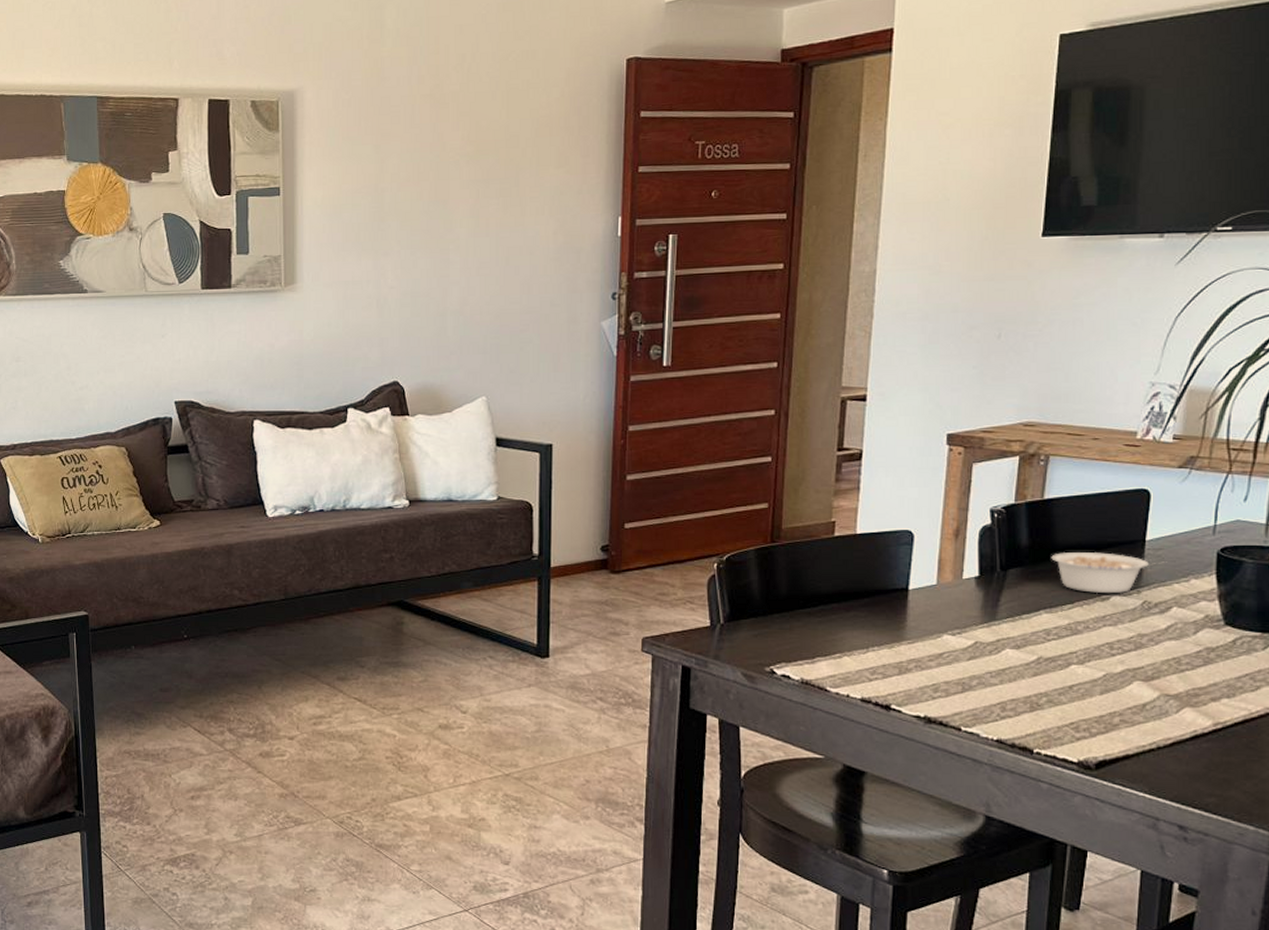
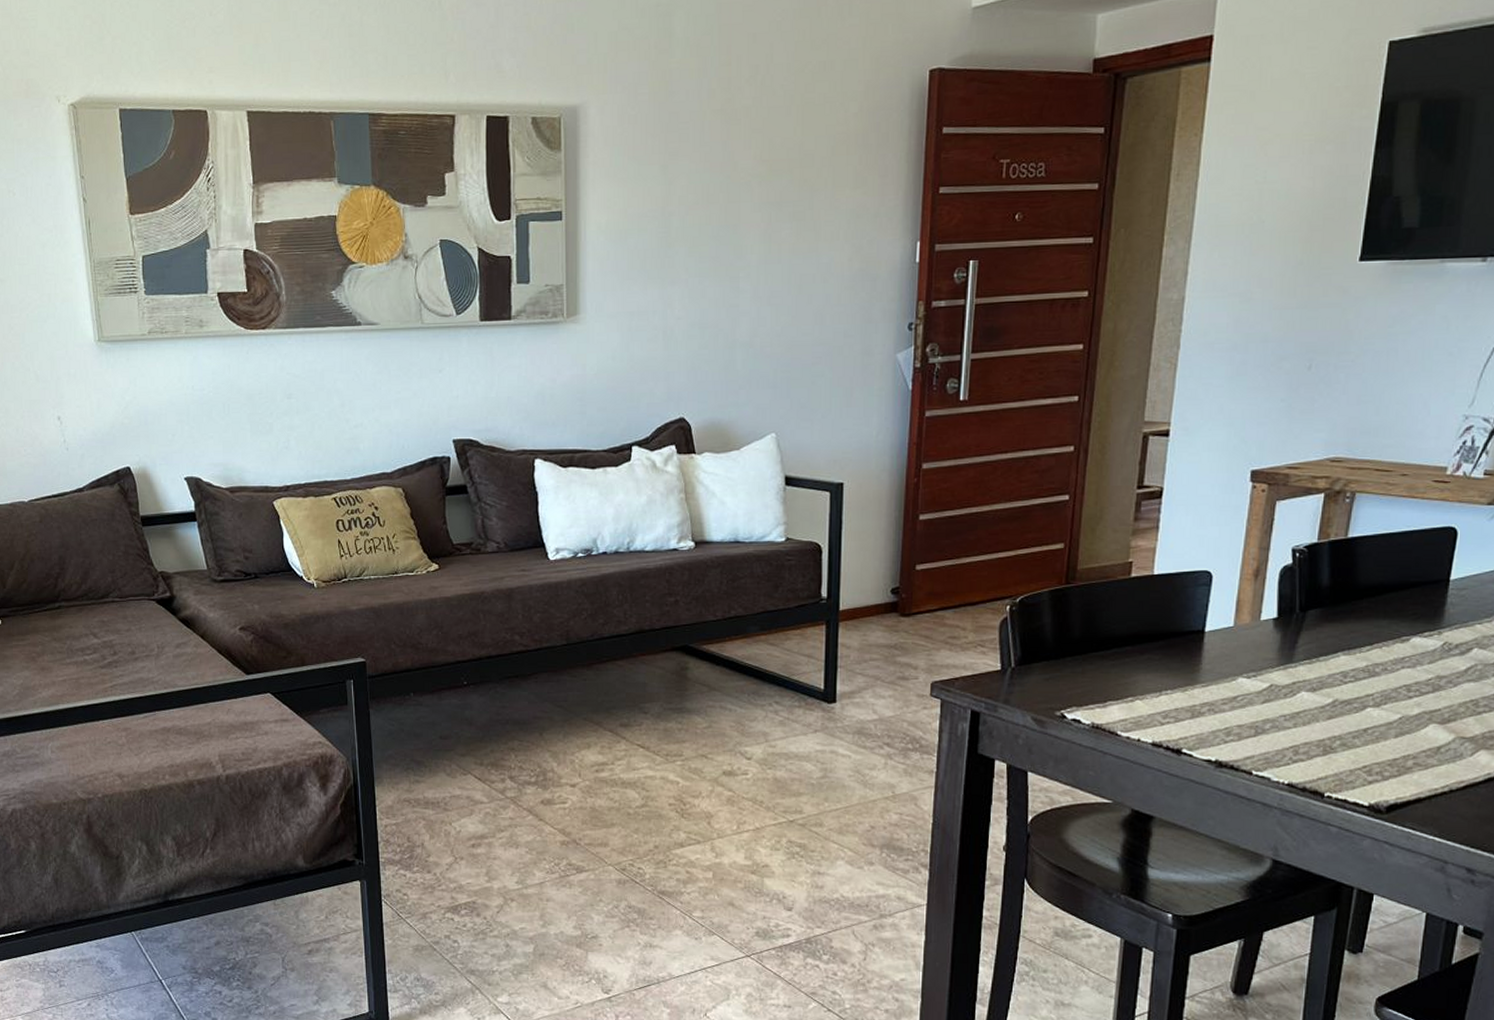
legume: present [1051,552,1167,594] -> none [1352,593,1471,635]

